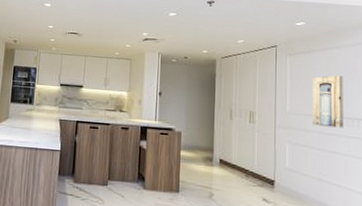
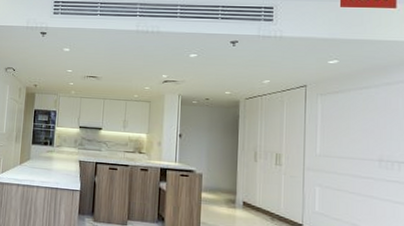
wall art: present [312,75,344,128] -> none [345,115,382,171]

